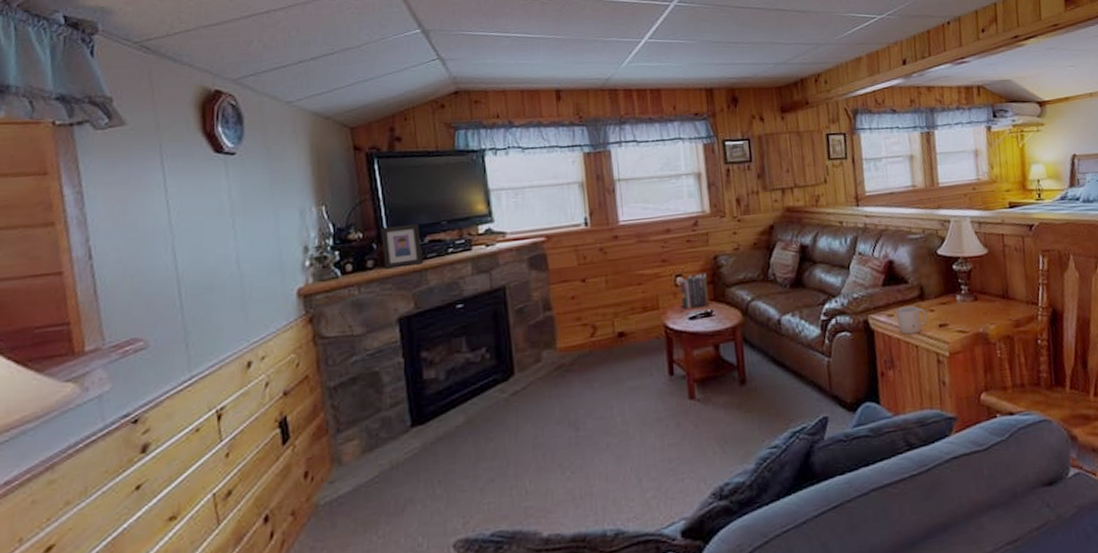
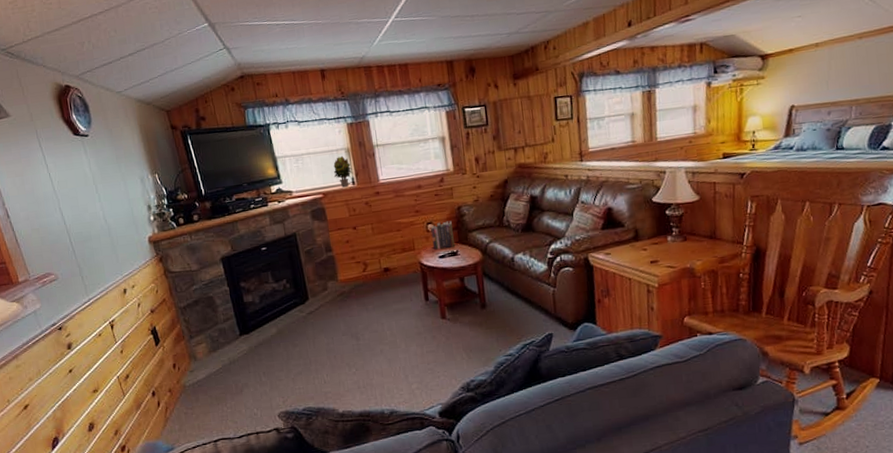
picture frame: present [380,224,423,269] -> none [199,186,233,222]
potted plant: none [561,190,586,229] -> present [333,155,353,188]
mug: present [896,305,928,335] -> none [613,245,640,270]

